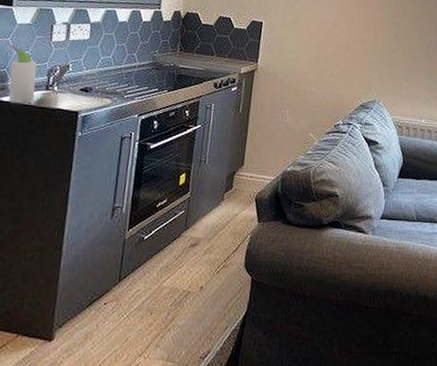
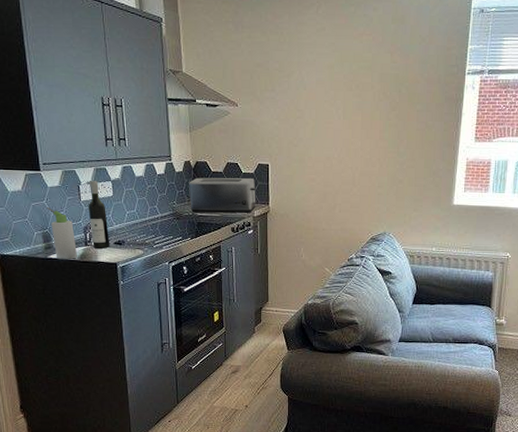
bottle: none [54,21,79,95] -> present [88,181,110,248]
toaster: none [172,28,246,69] -> present [189,177,256,213]

